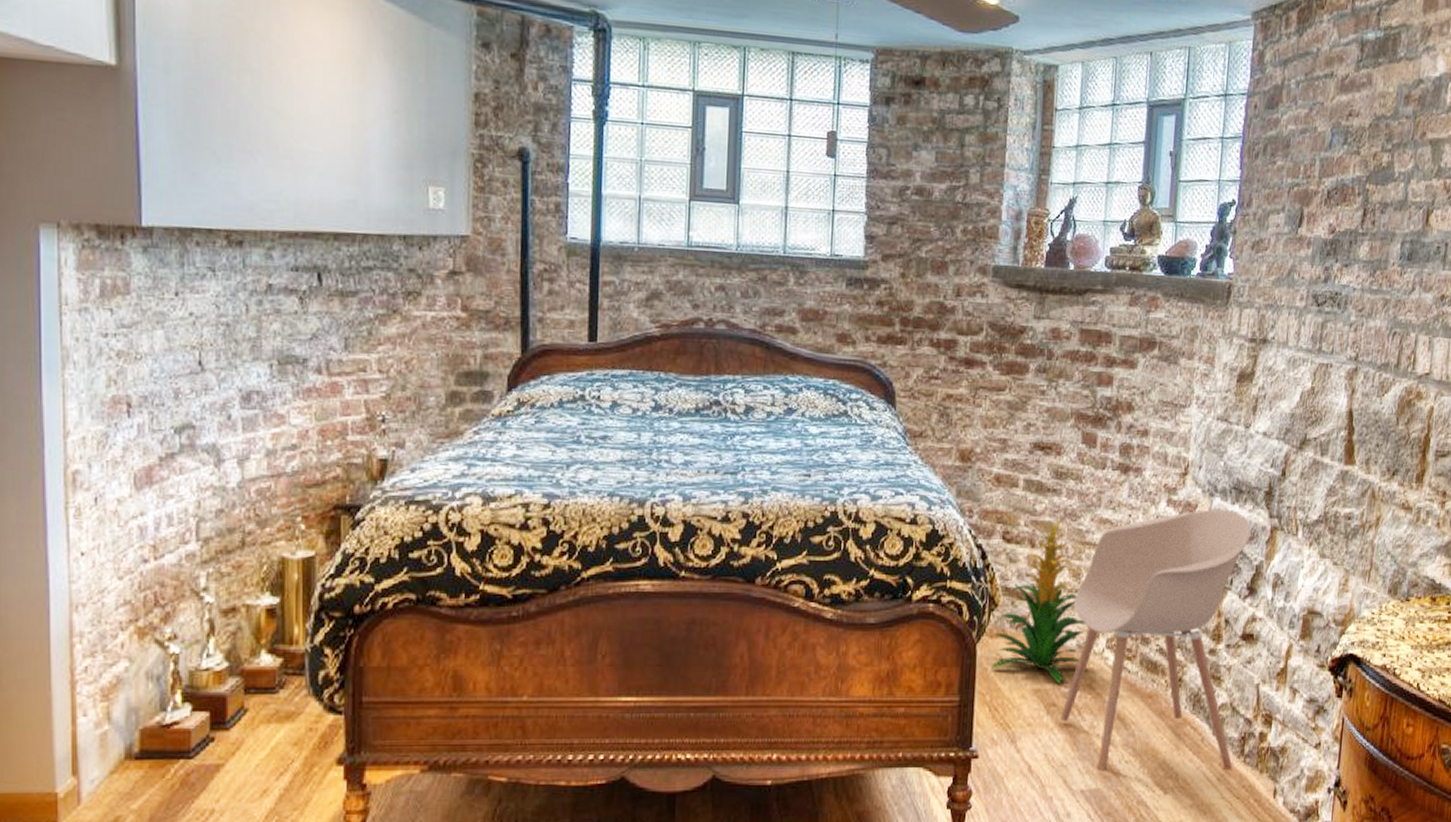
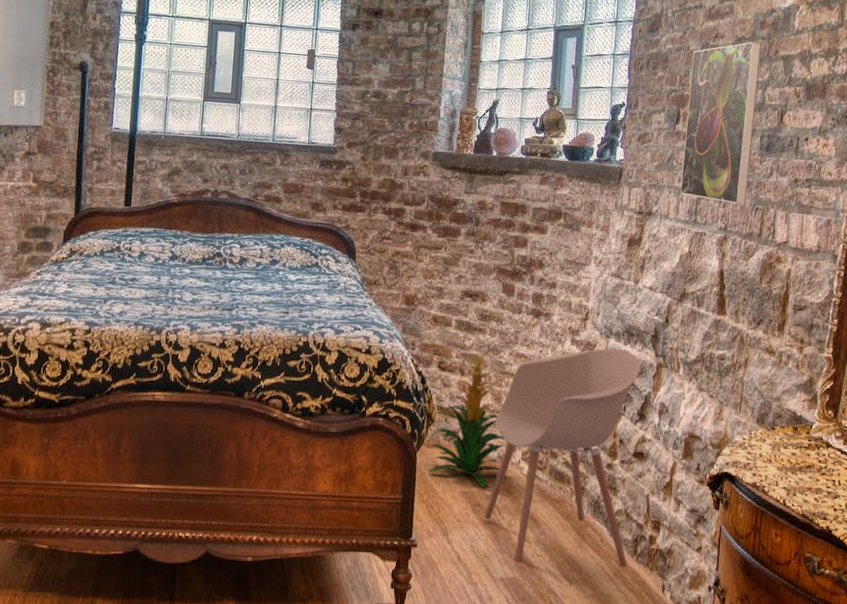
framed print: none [1301,121,1405,327] -> present [680,41,762,204]

